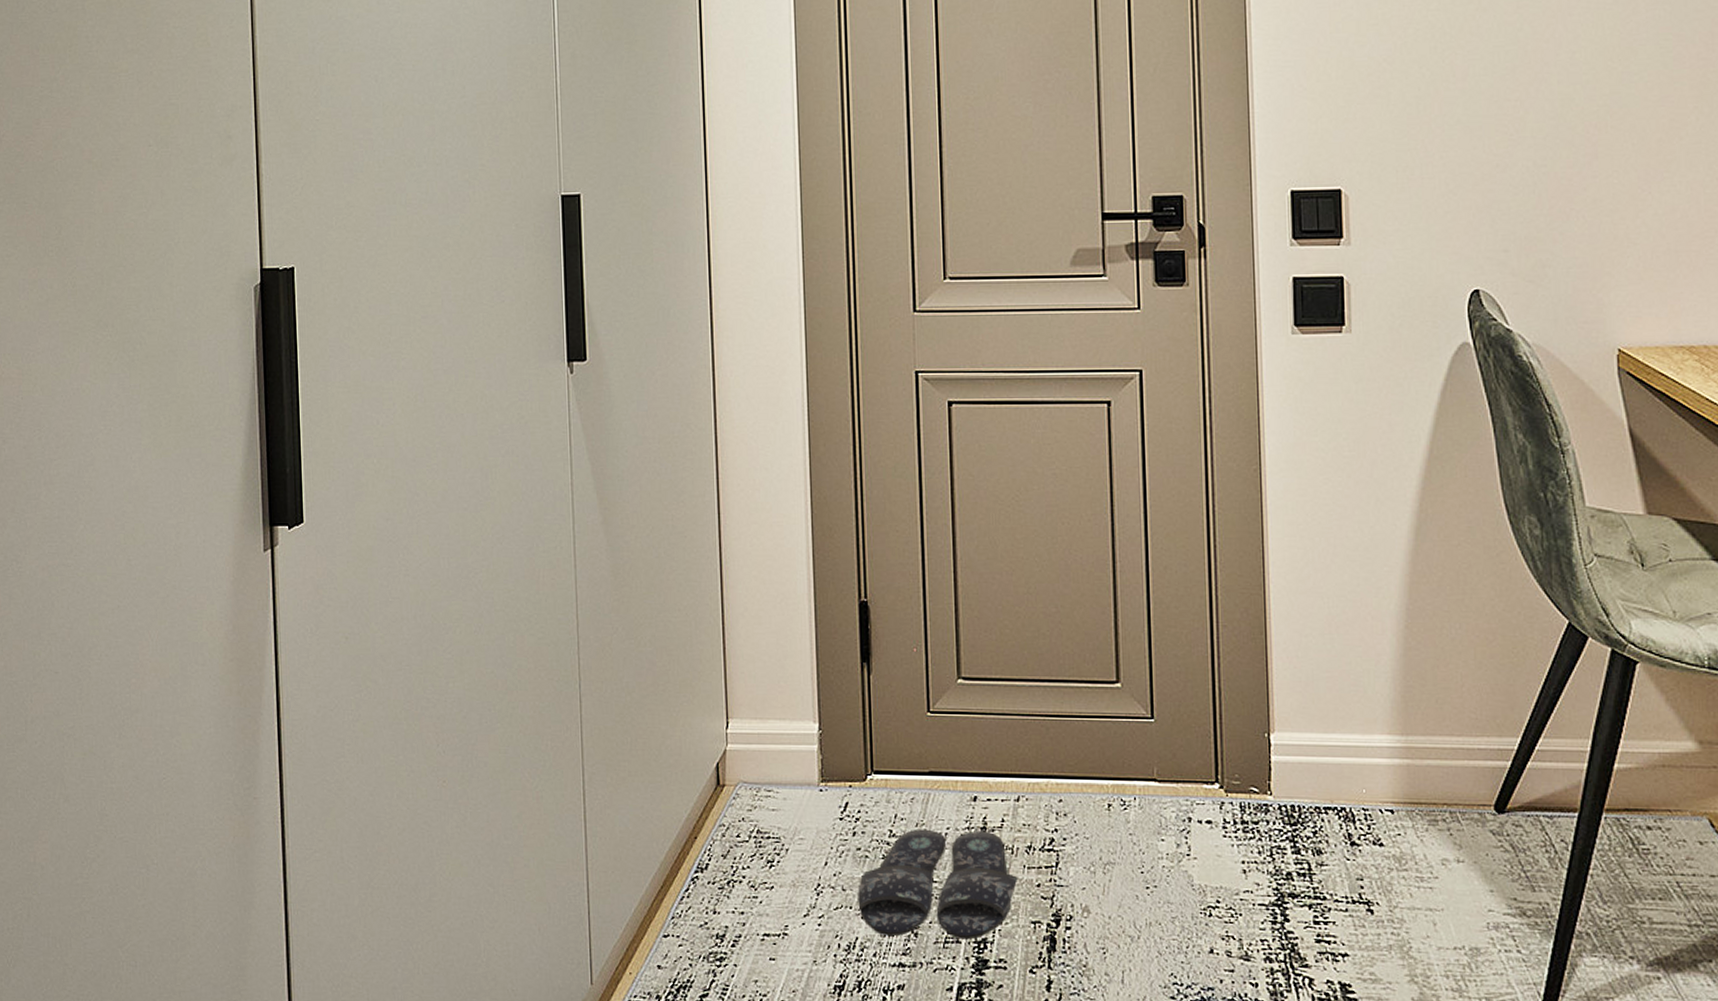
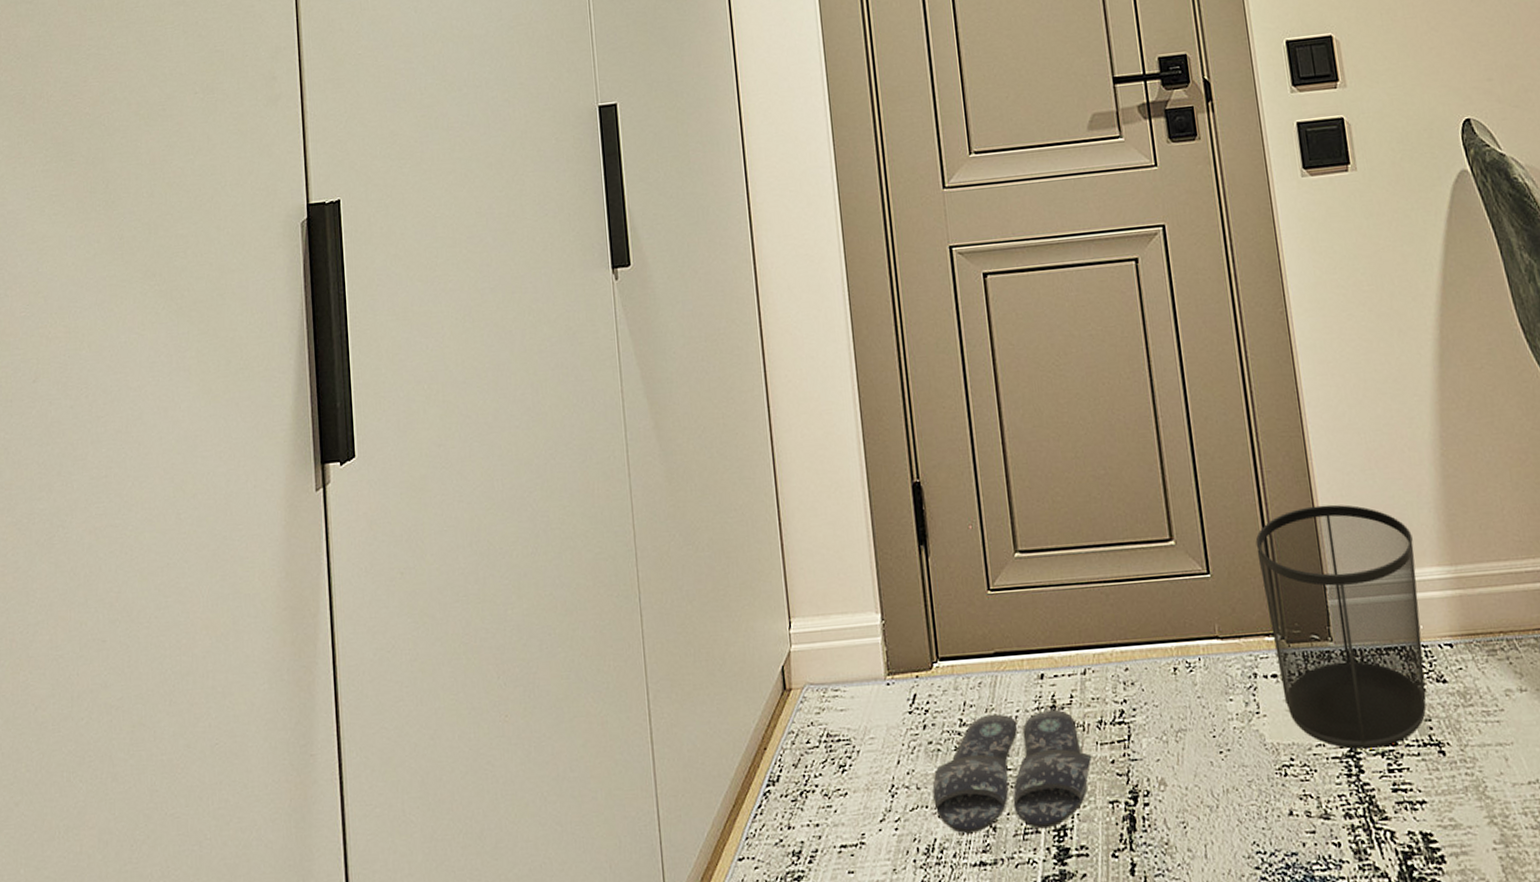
waste bin: none [1204,664,1366,900] -> present [1255,504,1427,749]

